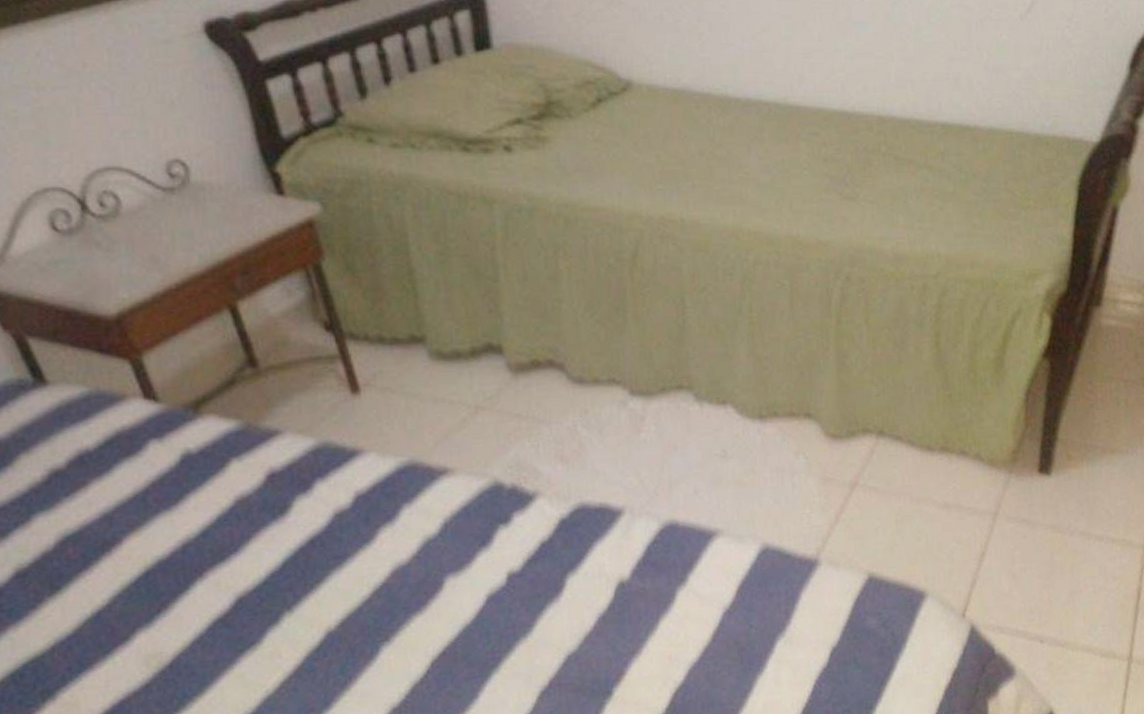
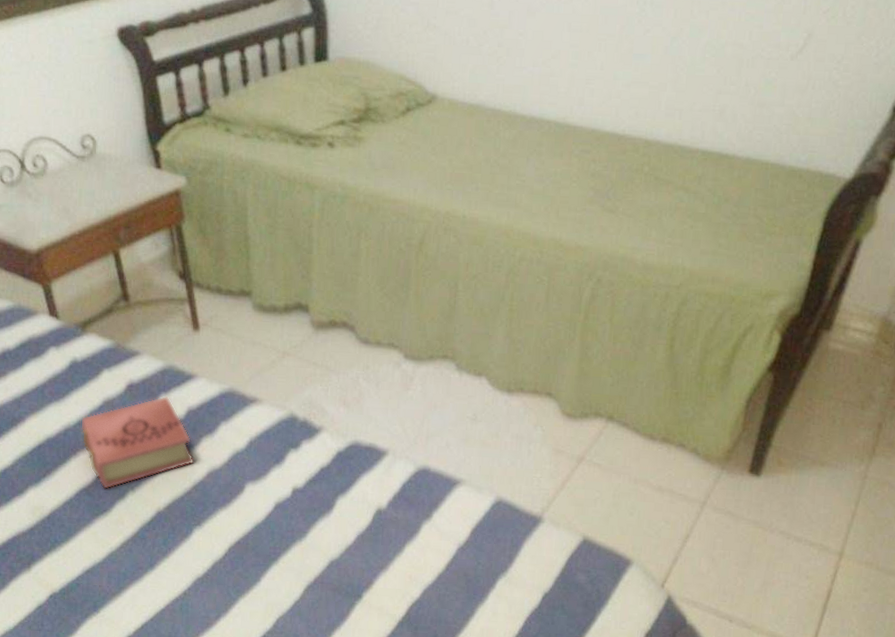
book: none [204,481,372,615] -> present [80,395,194,489]

